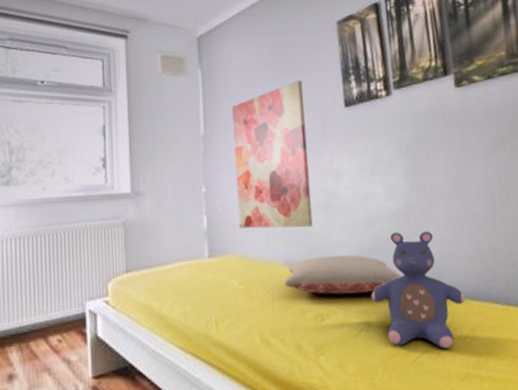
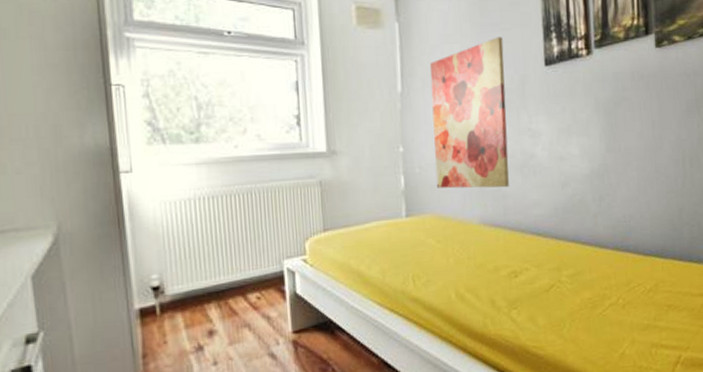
pillow: present [284,255,403,295] -> none [480,214,594,253]
teddy bear: present [371,231,466,349] -> none [562,191,652,302]

